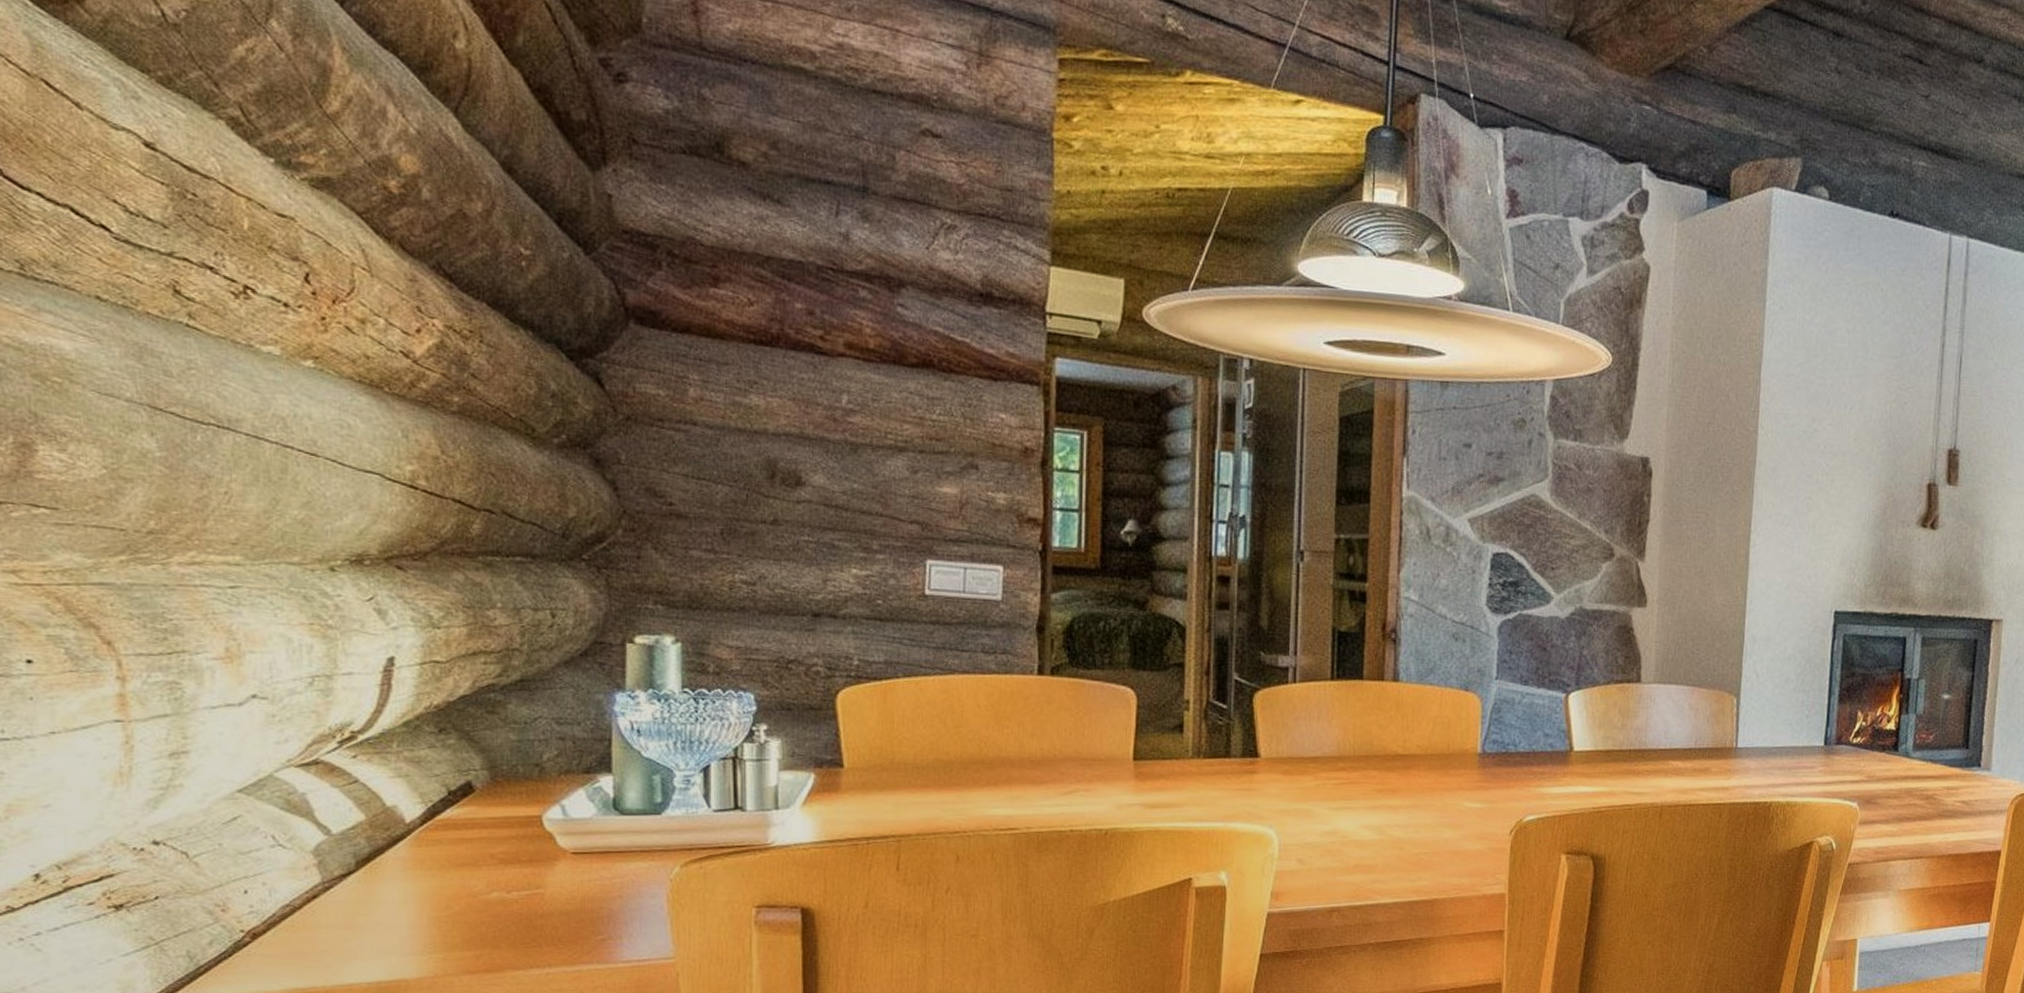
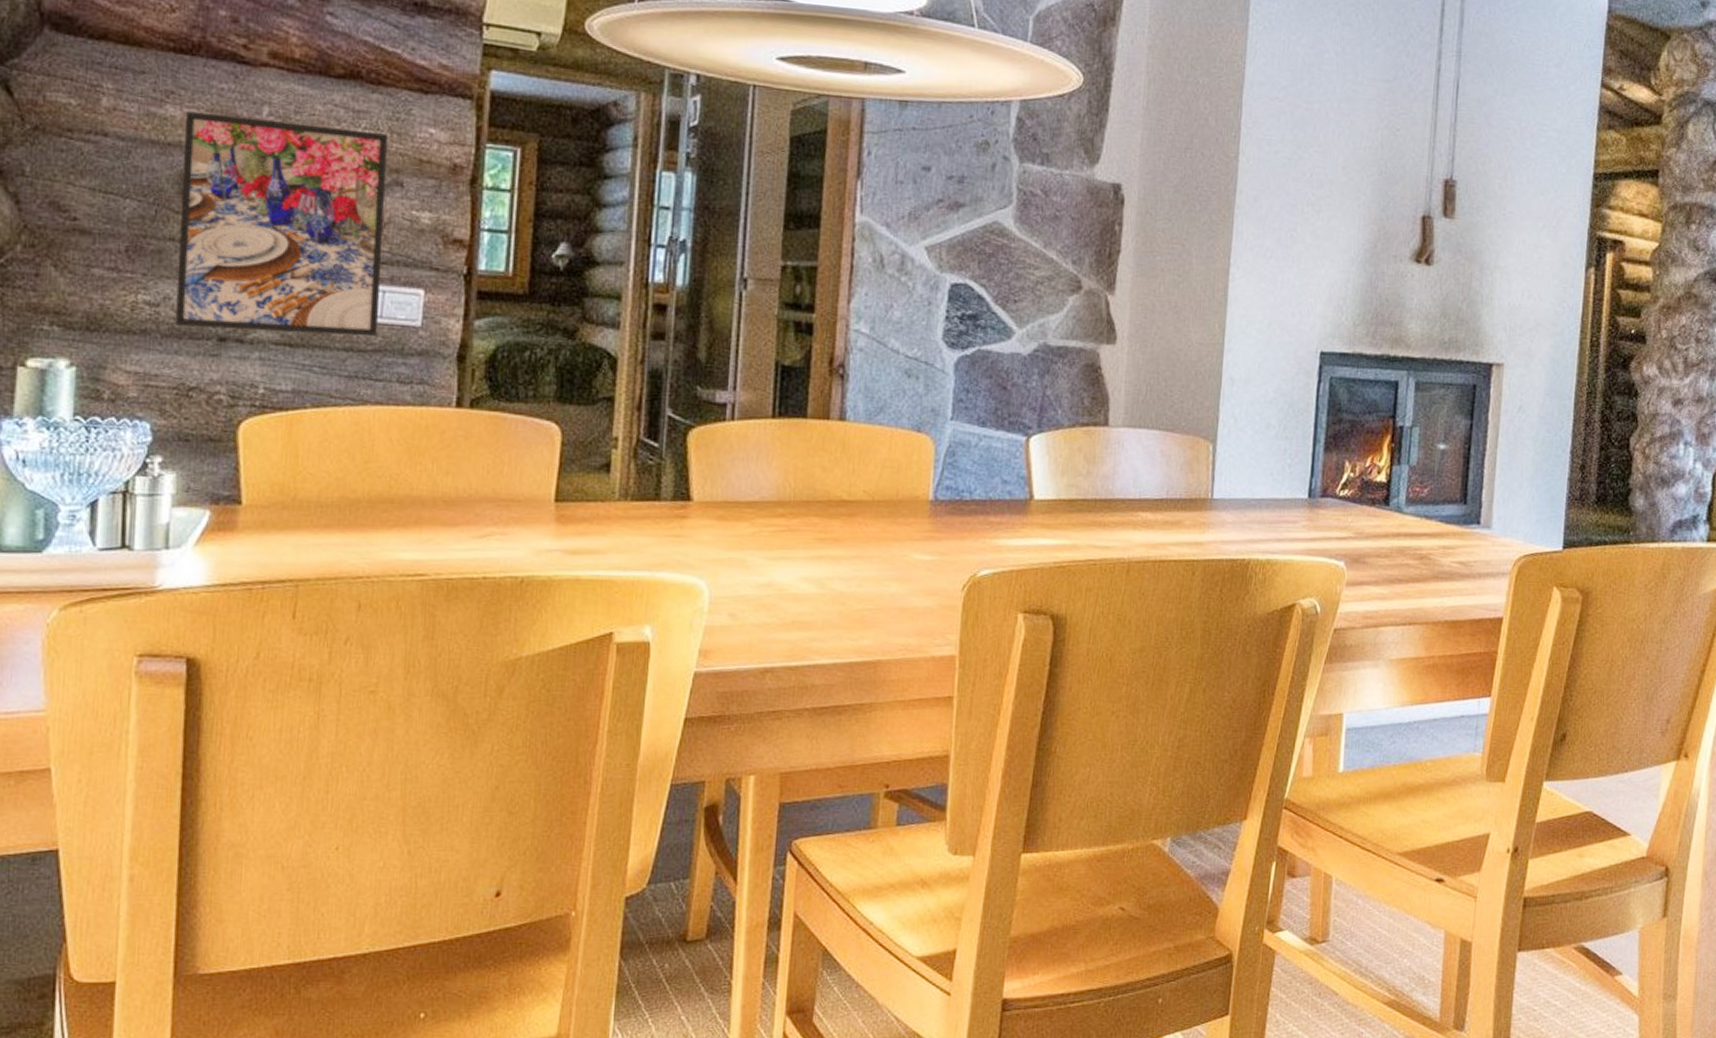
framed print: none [769,400,962,611] -> present [175,111,389,337]

